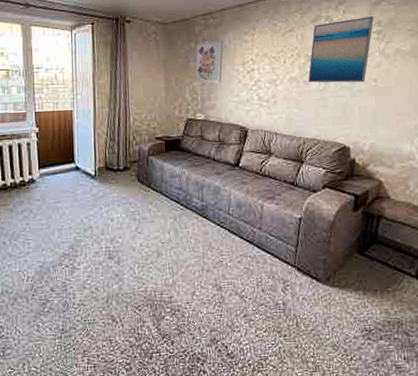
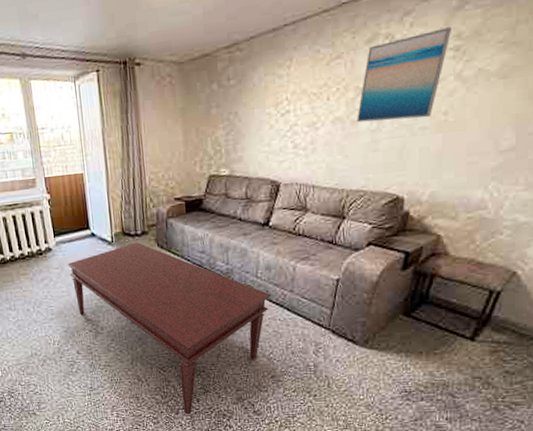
coffee table: none [49,176,242,360] -> present [67,242,271,415]
wall art: present [194,40,224,83] -> none [217,77,253,132]

